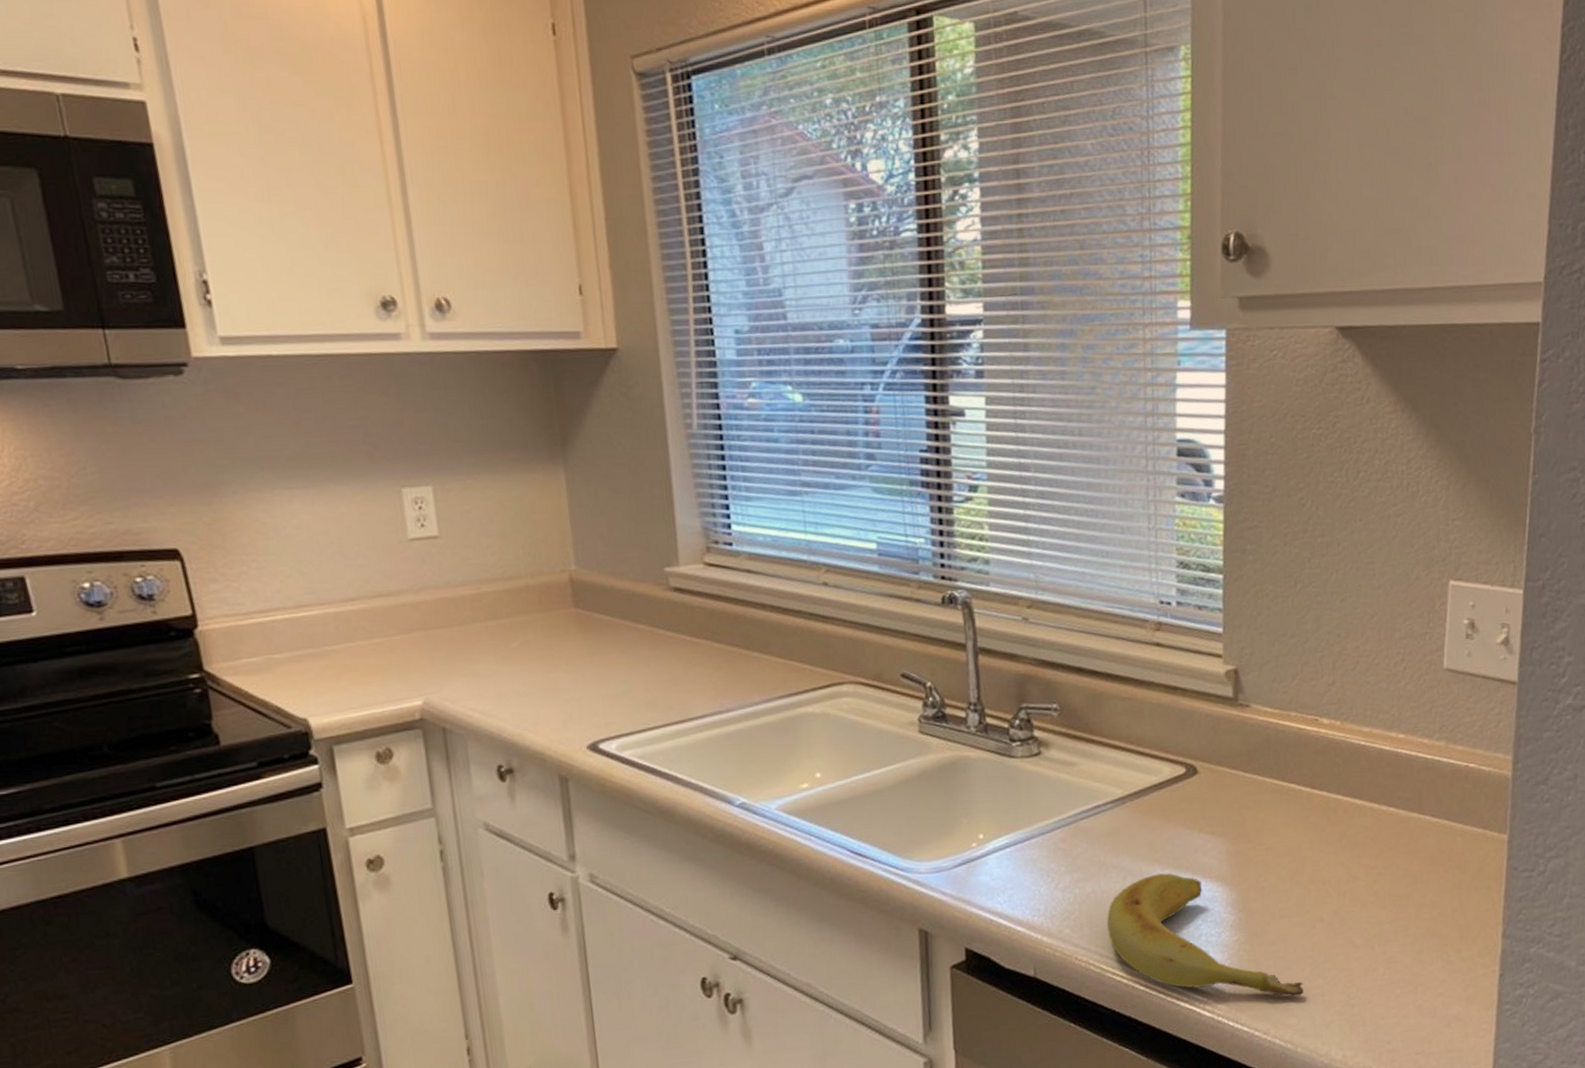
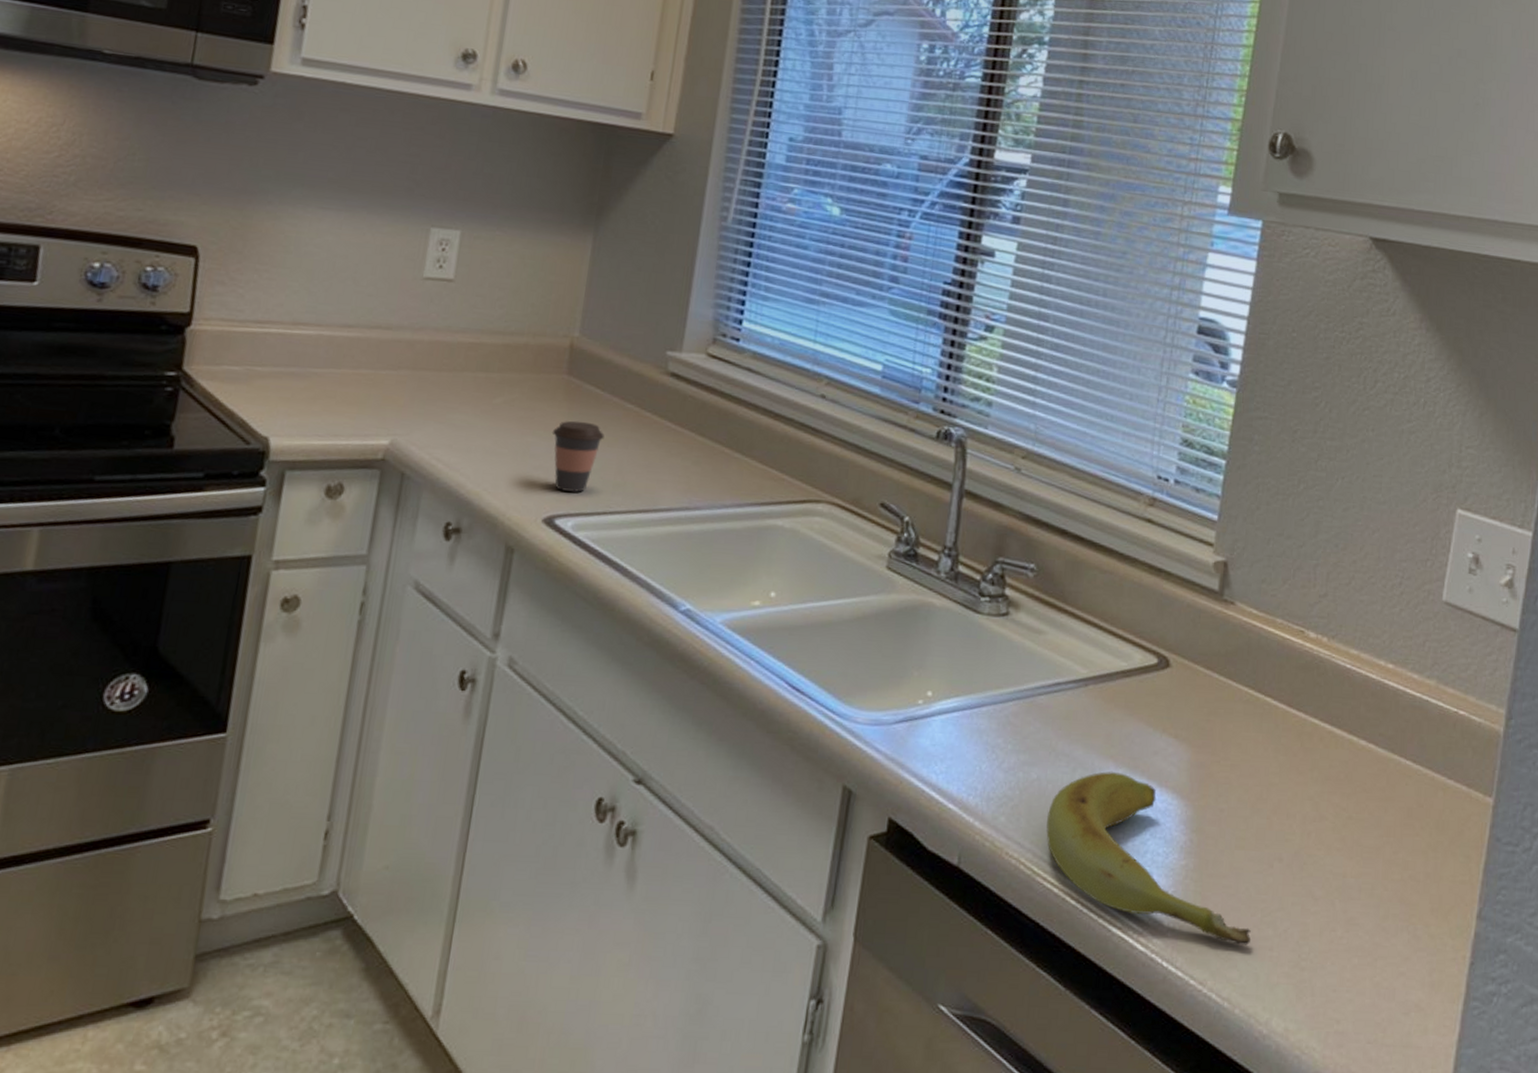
coffee cup: none [574,649,625,718] -> present [551,420,605,492]

